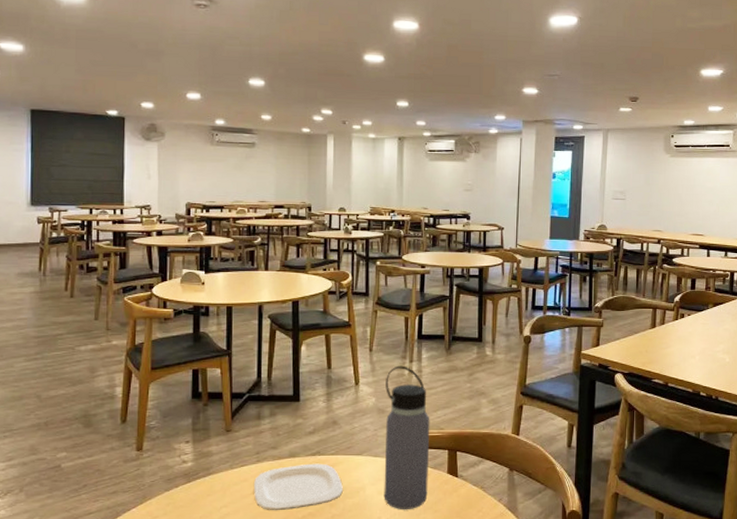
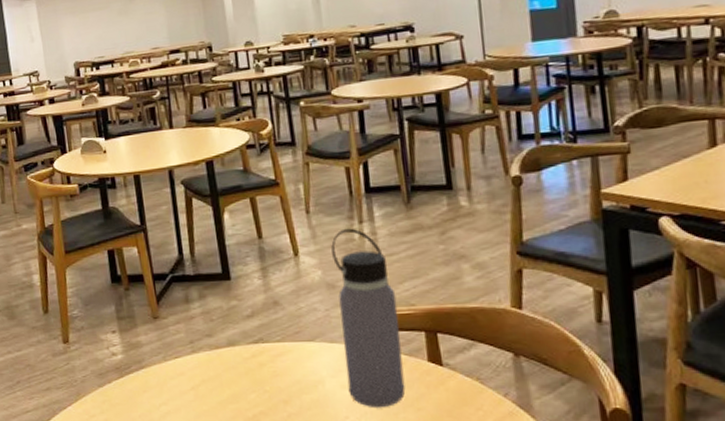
plate: present [253,463,343,511] -> none [191,352,297,409]

